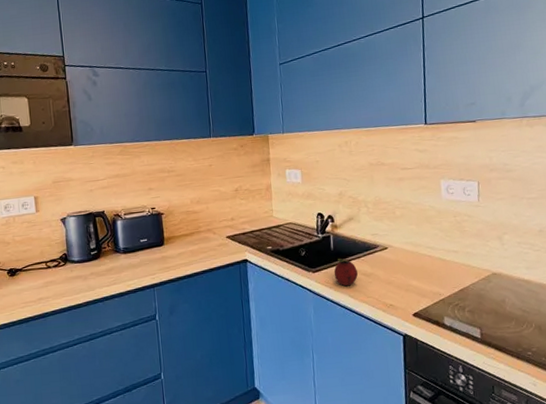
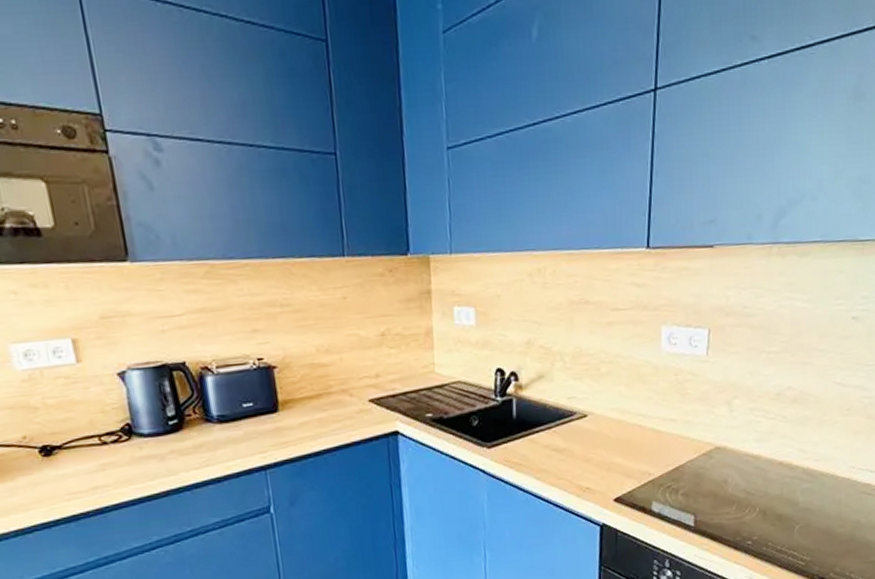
fruit: present [334,258,358,286] -> none [515,429,547,465]

